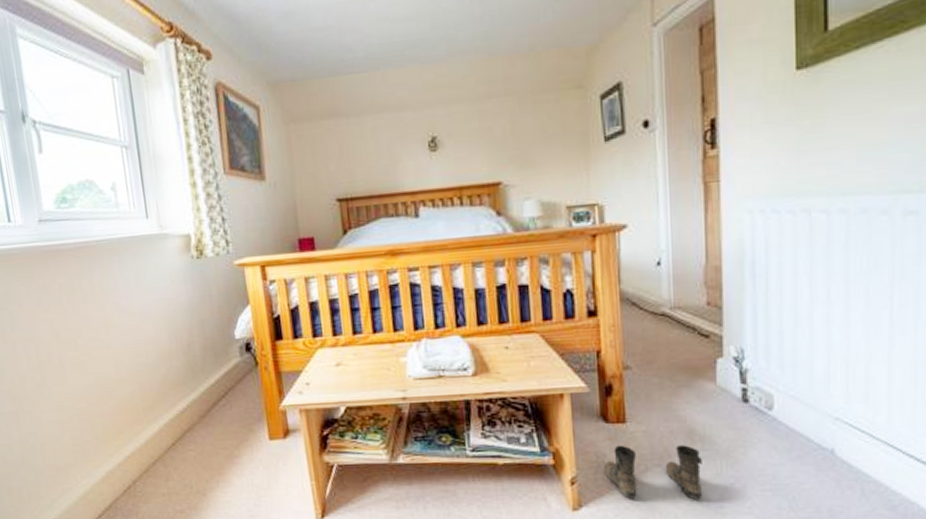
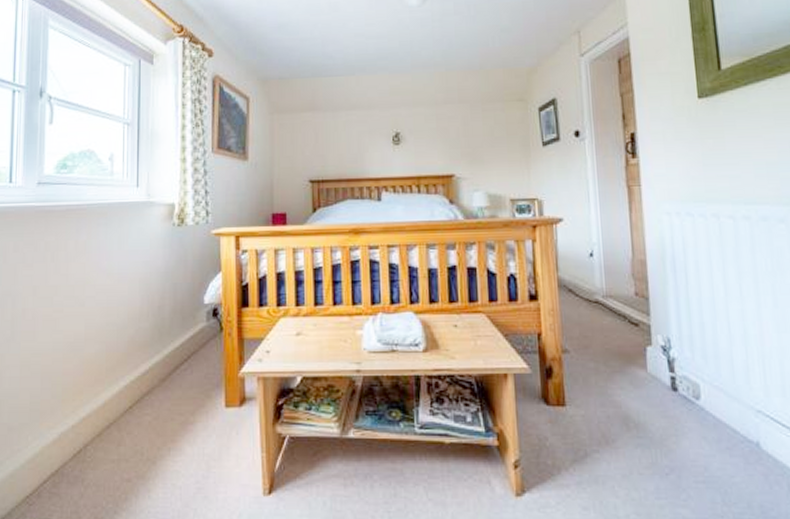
boots: present [604,445,702,500] -> none [546,428,639,490]

